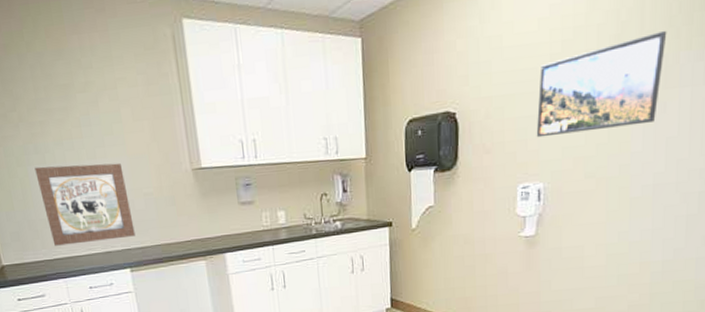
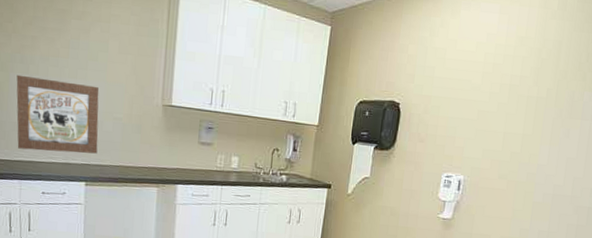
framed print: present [536,30,667,138] -> none [463,72,576,143]

